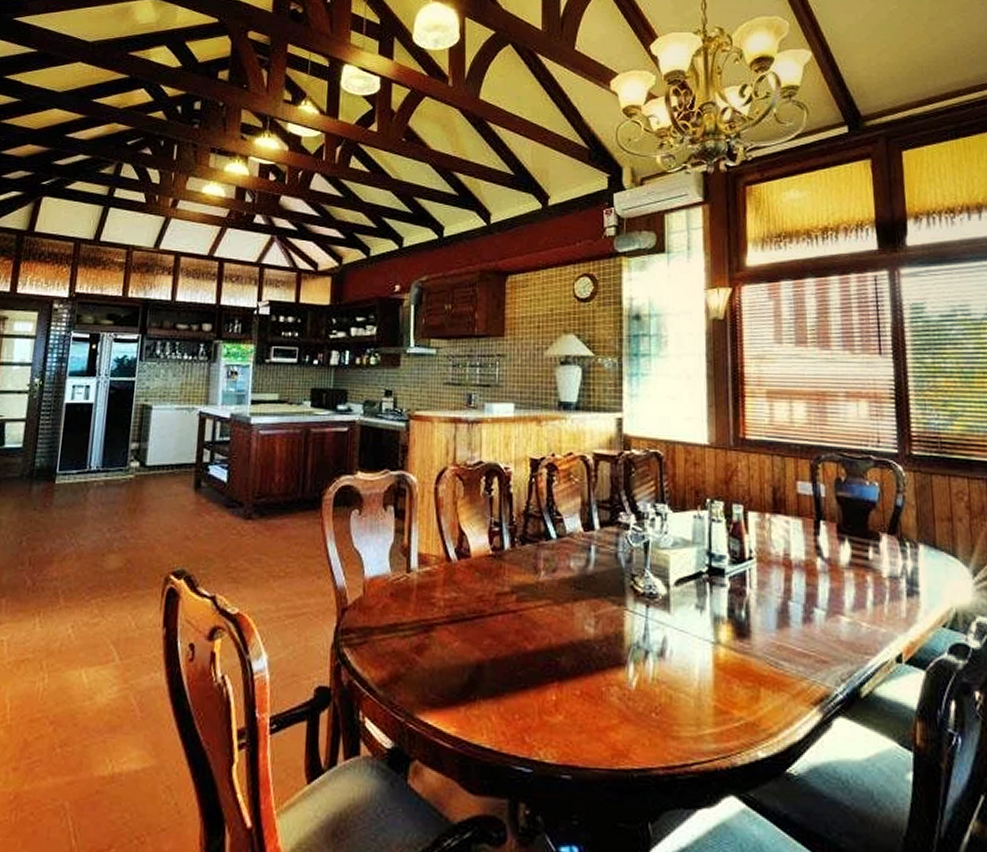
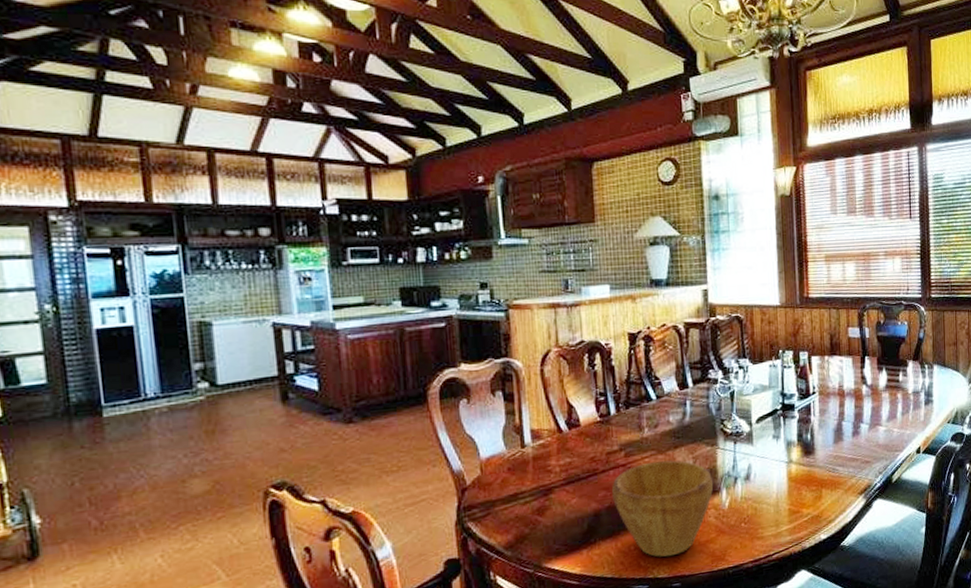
bowl: none [498,613,619,738] -> present [611,460,714,557]

